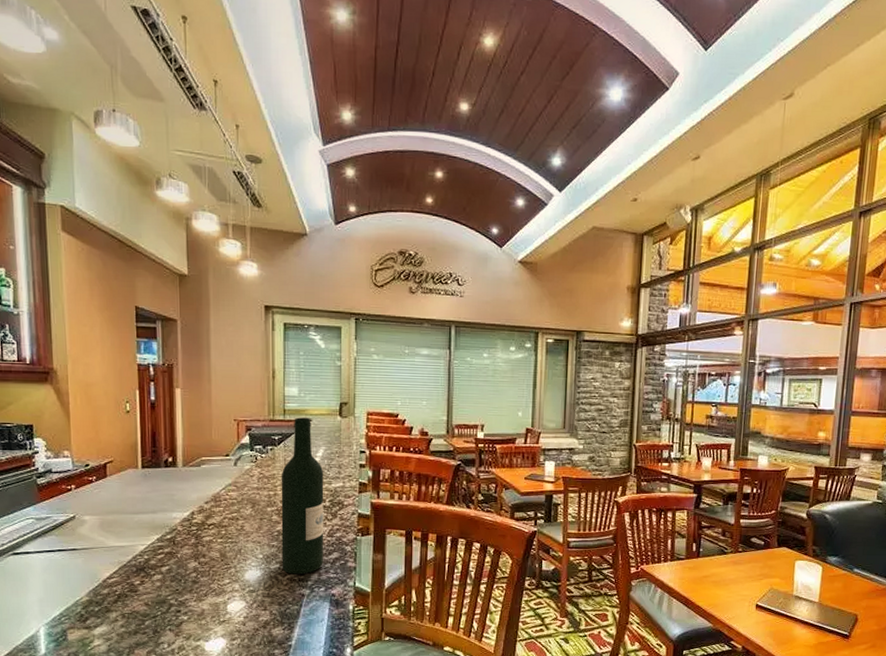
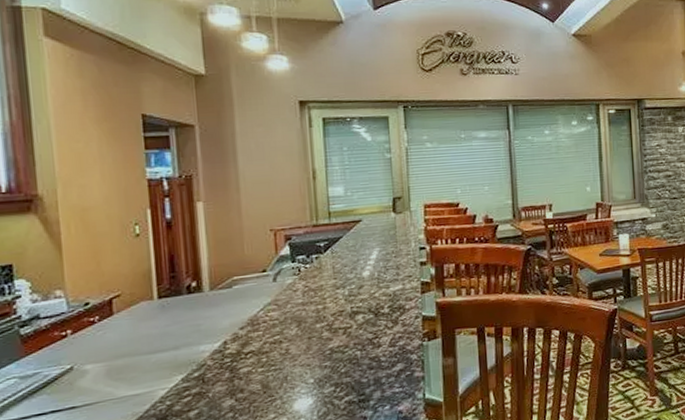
wine bottle: present [281,417,324,575] -> none [330,218,387,396]

